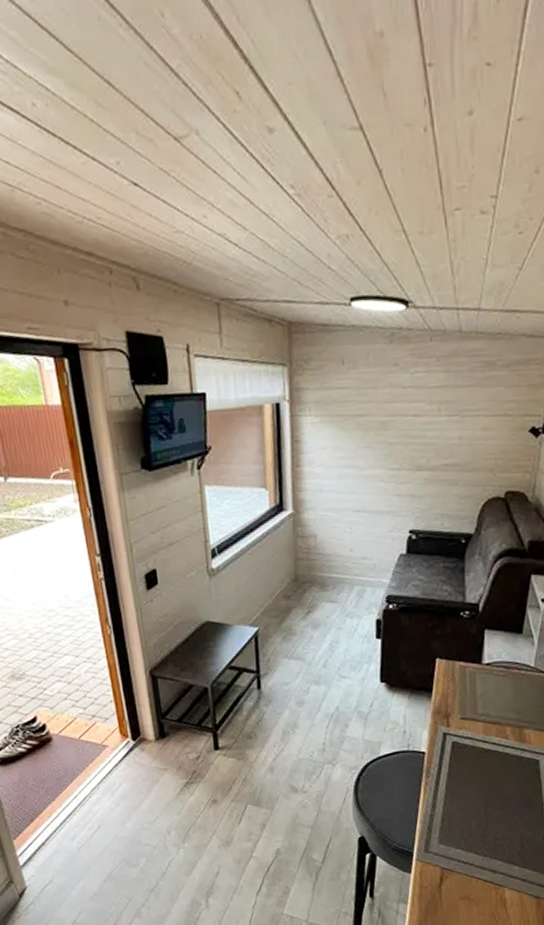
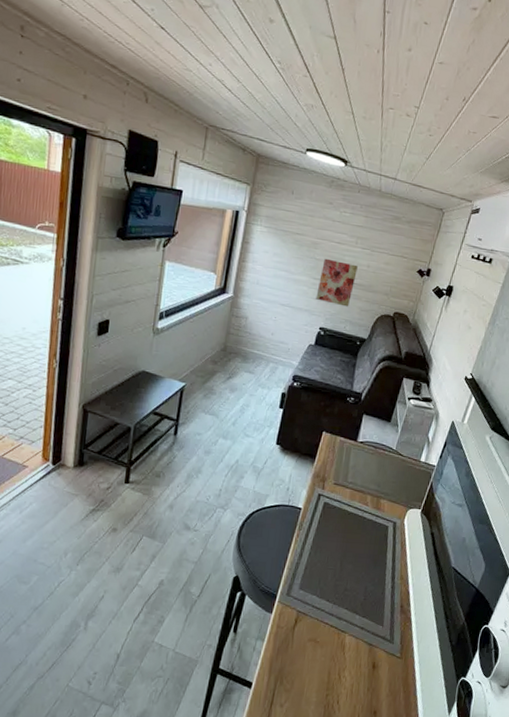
wall art: none [397,439,447,498] -> present [316,258,358,307]

